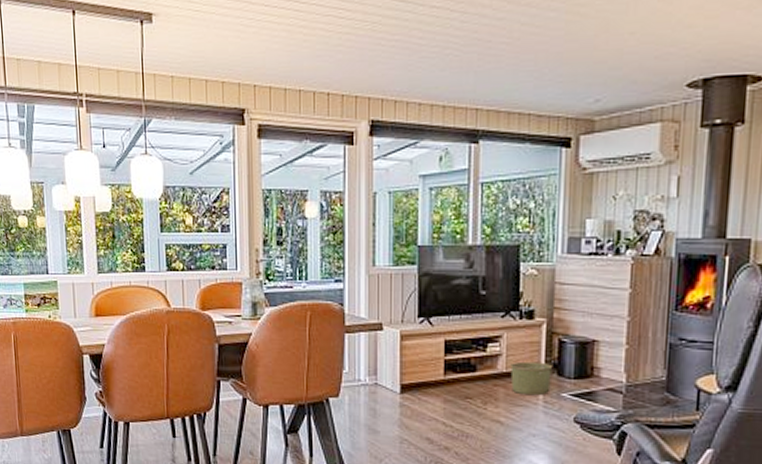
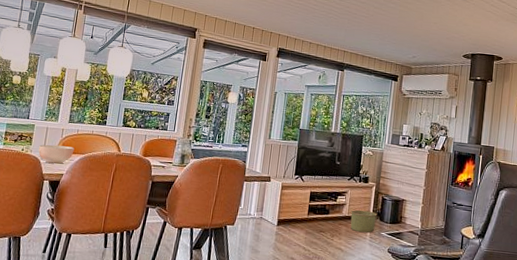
bowl: none [68,306,112,331] -> present [38,144,75,164]

